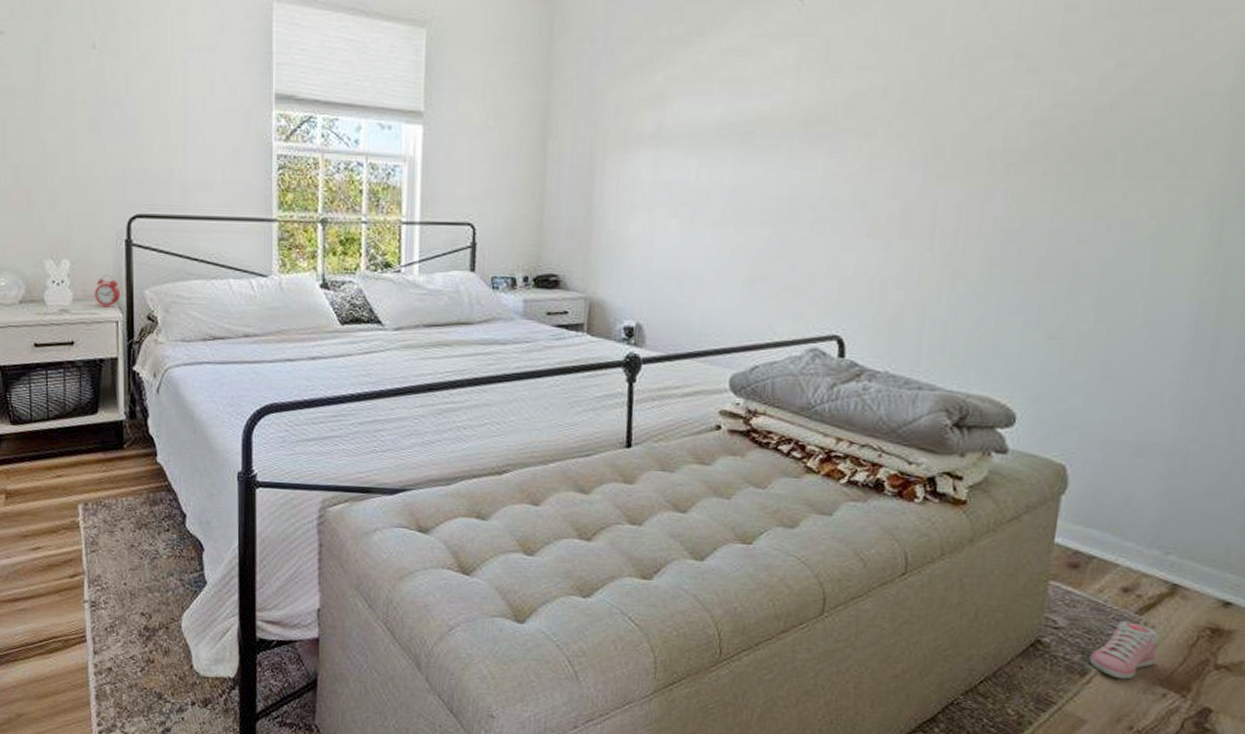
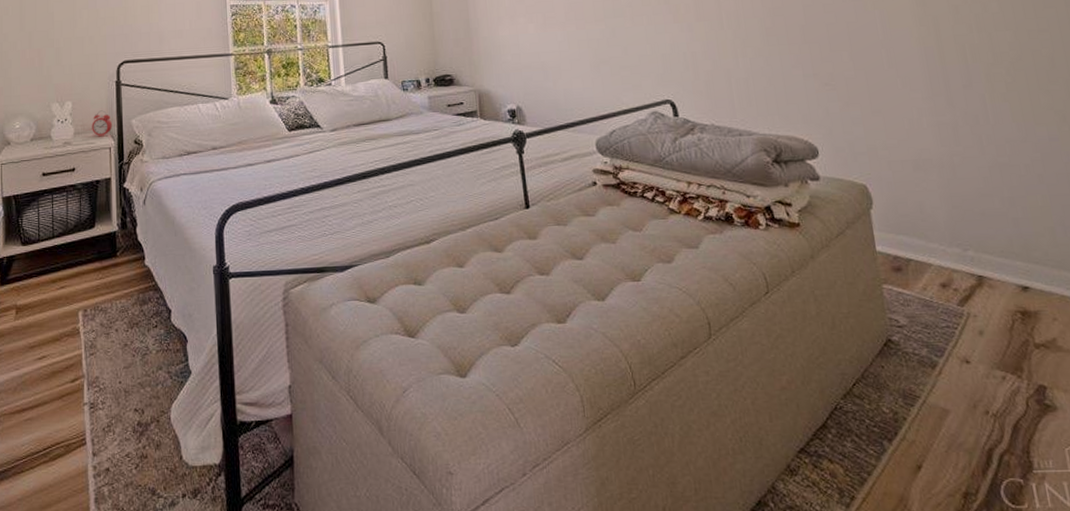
sneaker: present [1089,621,1160,680] -> none [933,313,987,367]

